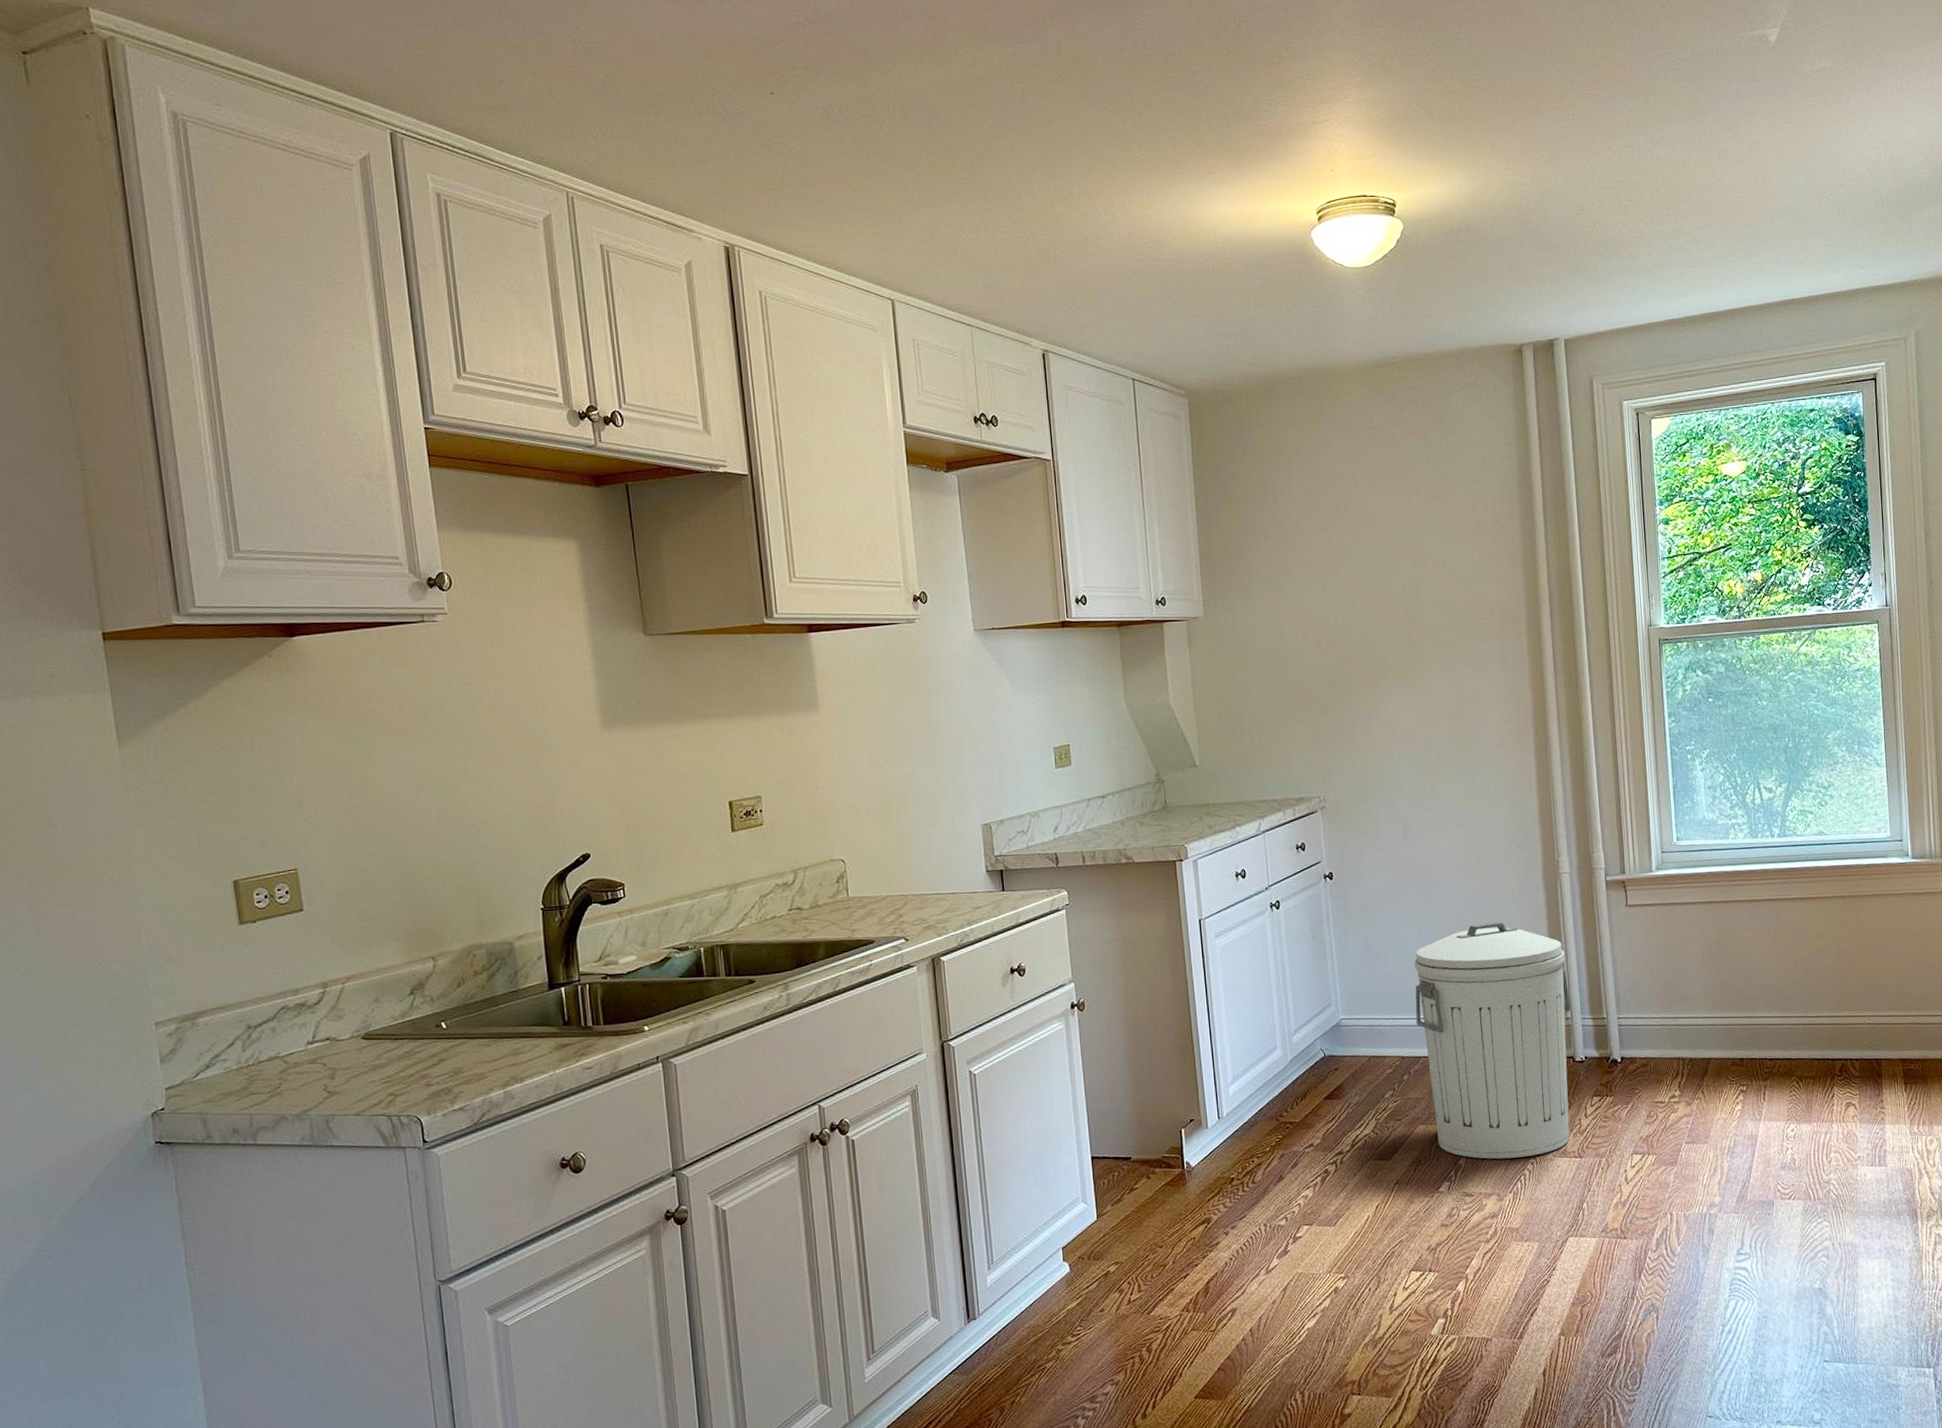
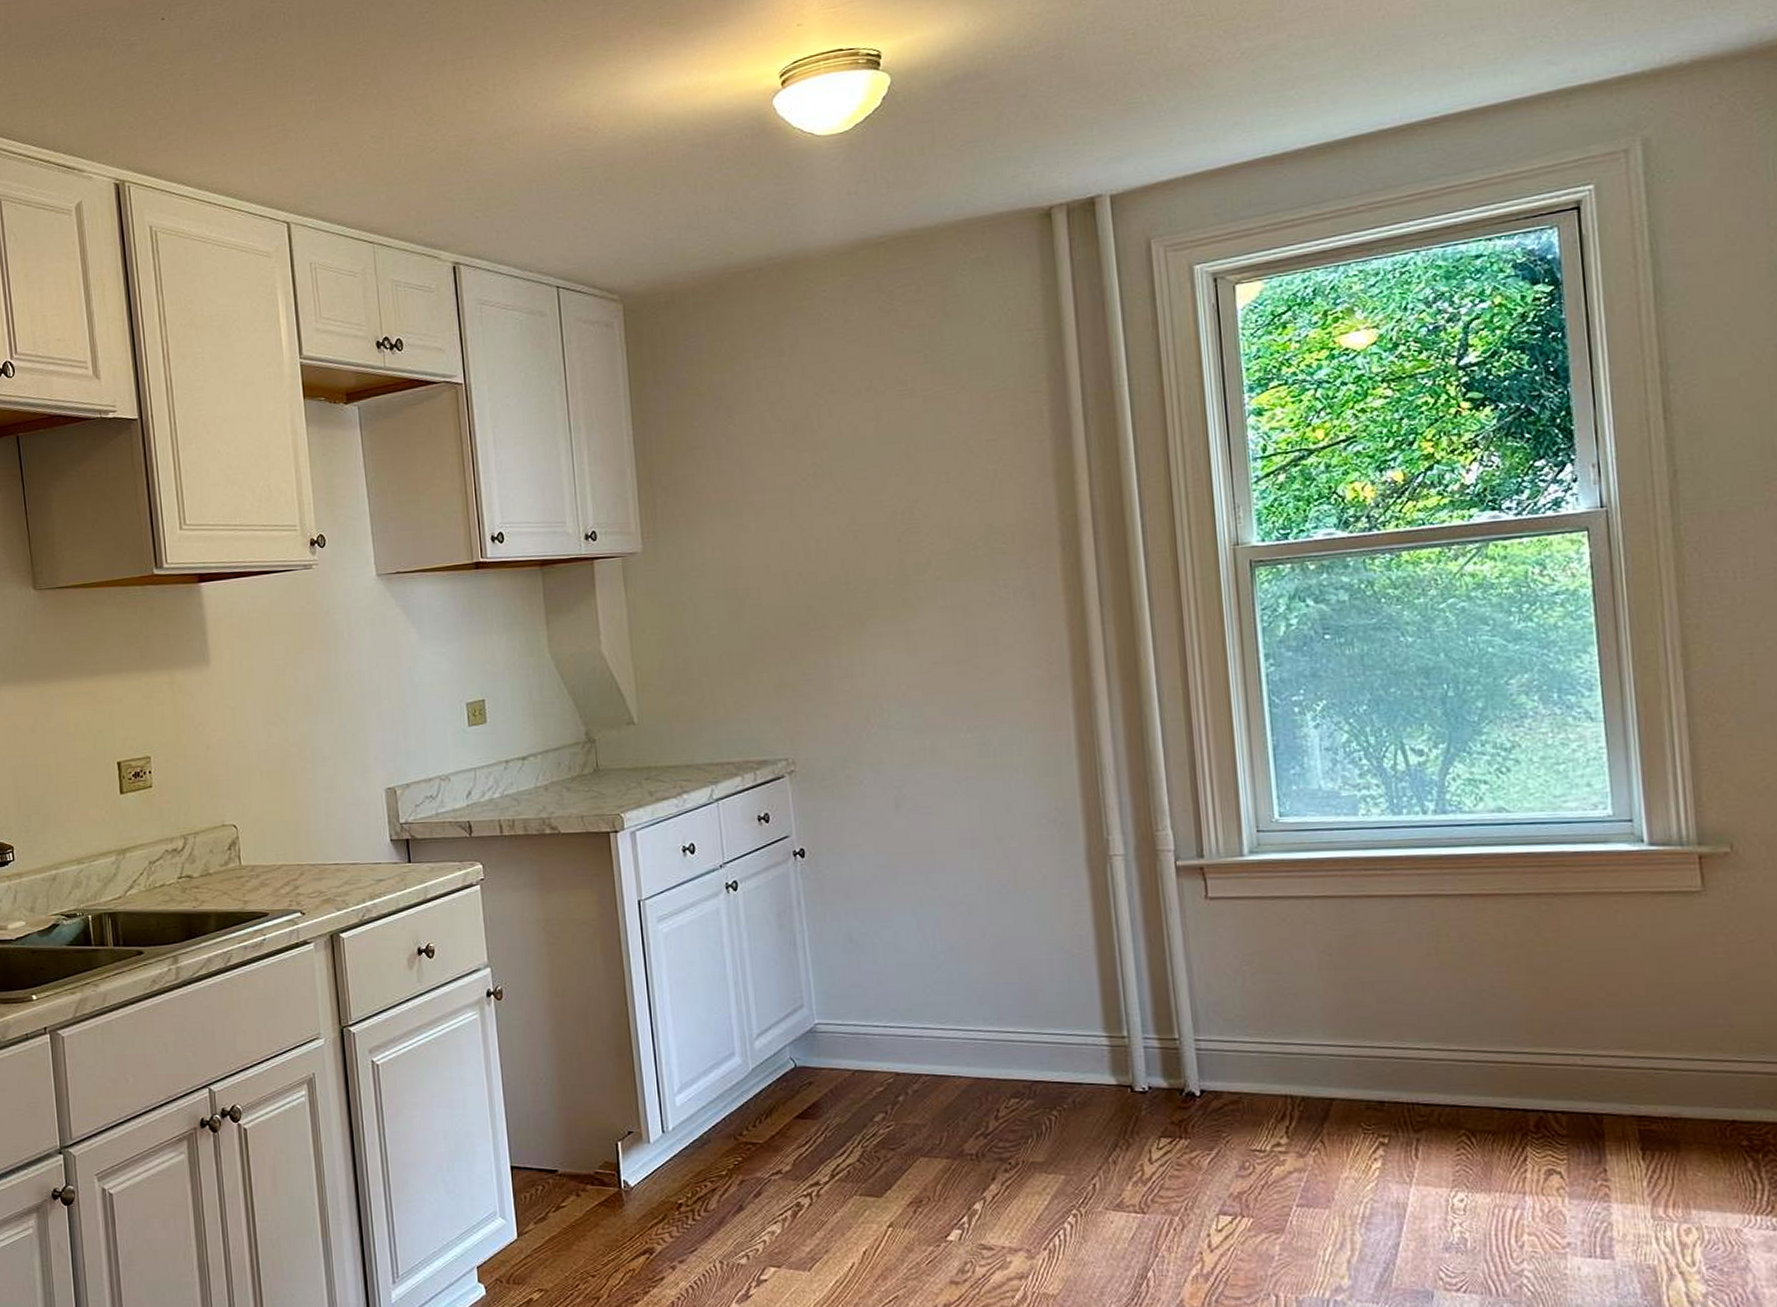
trash can: present [1414,921,1571,1159] -> none [912,912,1128,1207]

